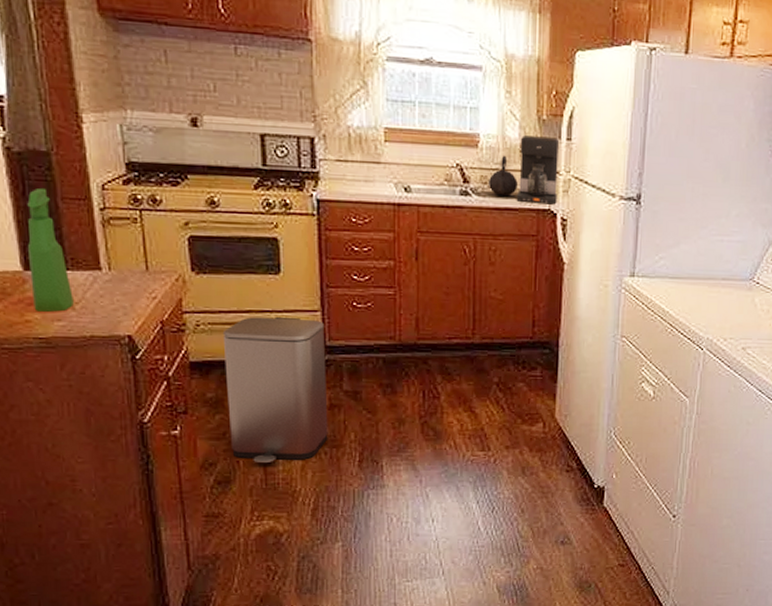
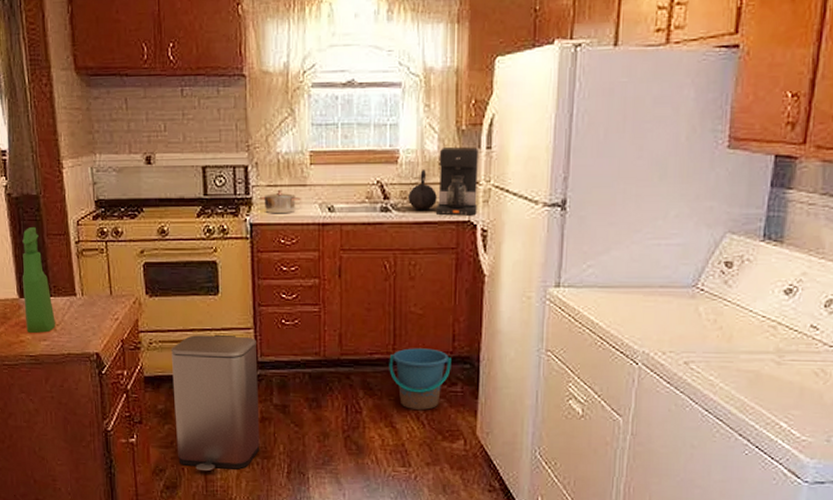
cooking pot: none [326,165,374,192] -> present [258,189,301,214]
bucket: none [468,333,531,395] -> present [389,348,451,411]

